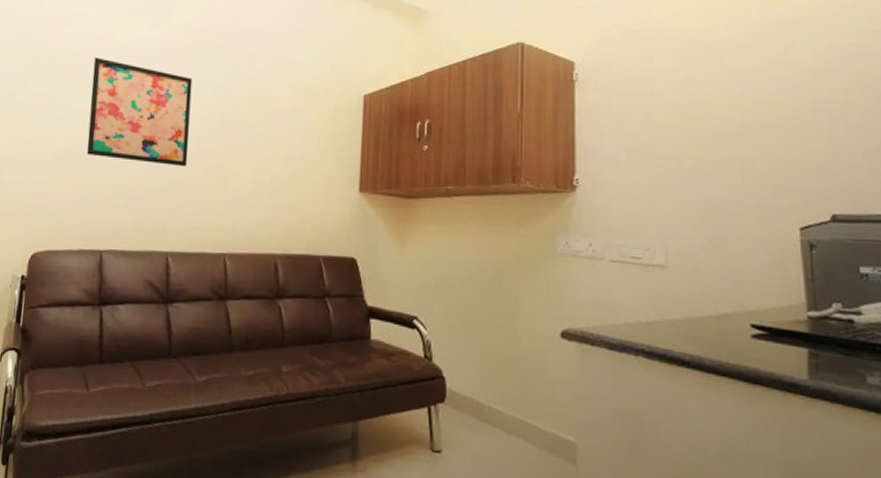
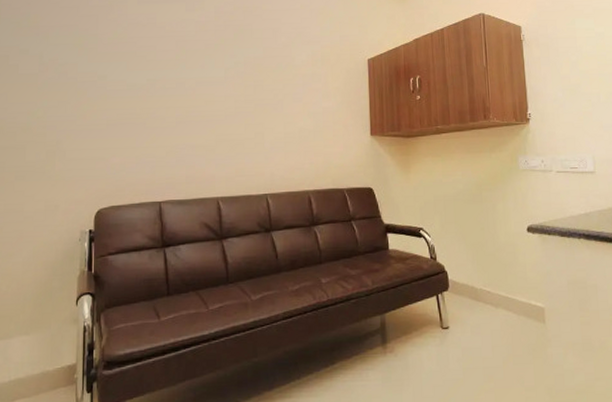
wall art: present [86,58,193,167] -> none [138,39,228,127]

